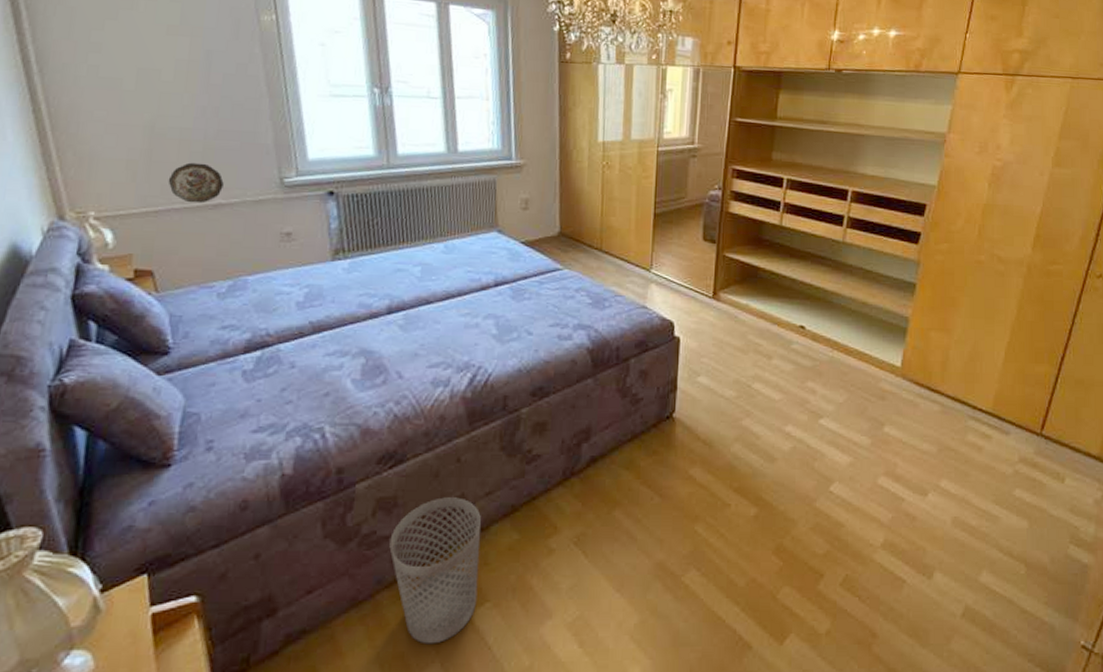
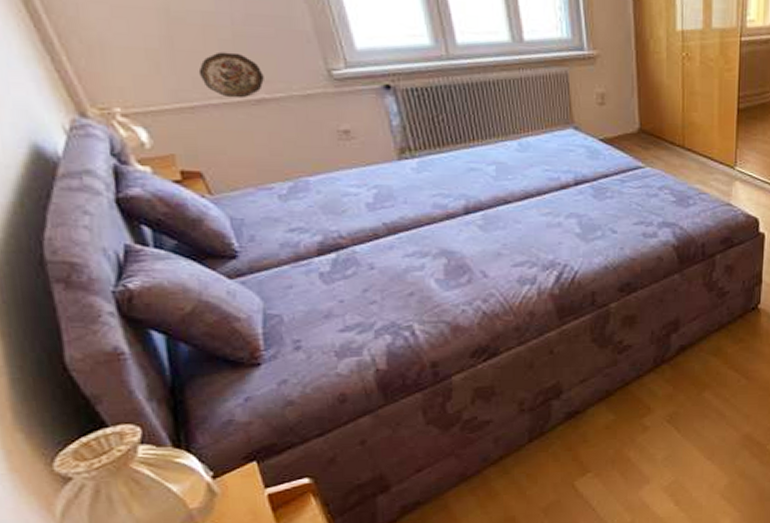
wastebasket: present [389,497,481,644] -> none [491,385,579,509]

